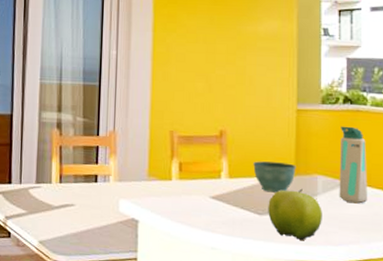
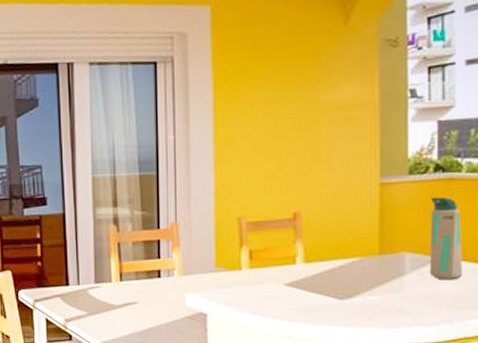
flower pot: present [253,161,296,193] -> none [332,242,381,275]
fruit: present [268,188,322,240] -> none [349,268,411,322]

